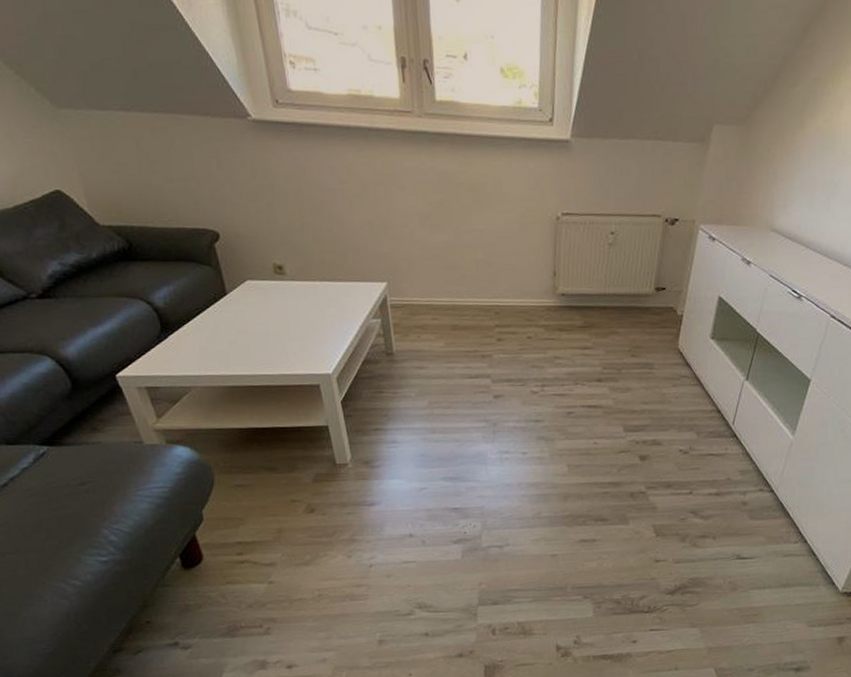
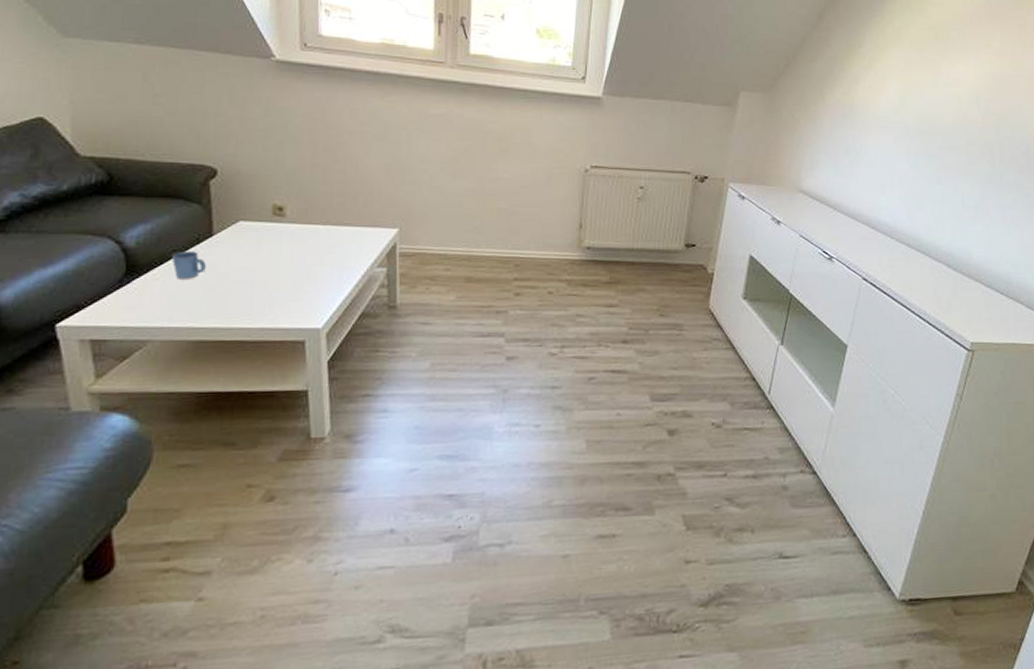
mug: none [195,308,226,335] -> present [171,250,206,281]

